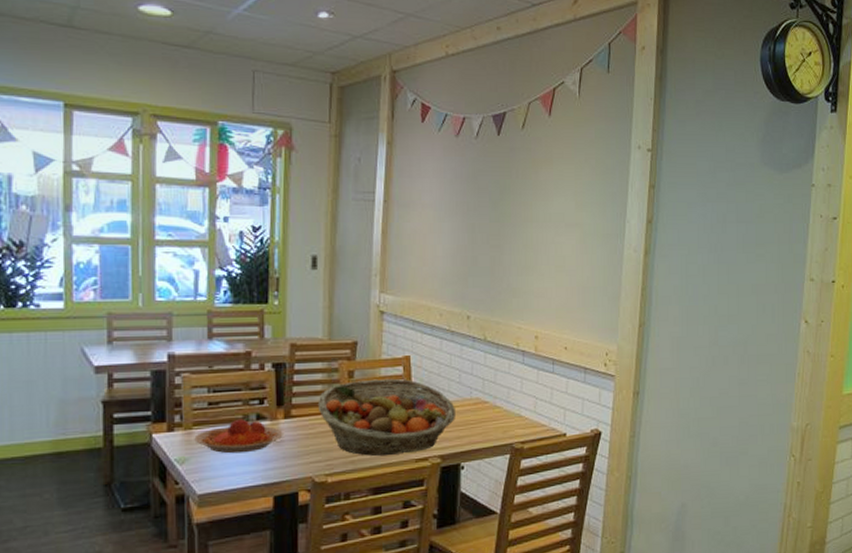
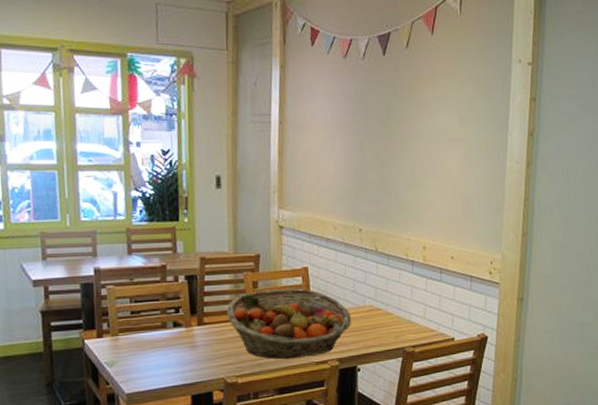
plate: present [194,418,283,454] -> none [120,325,197,357]

